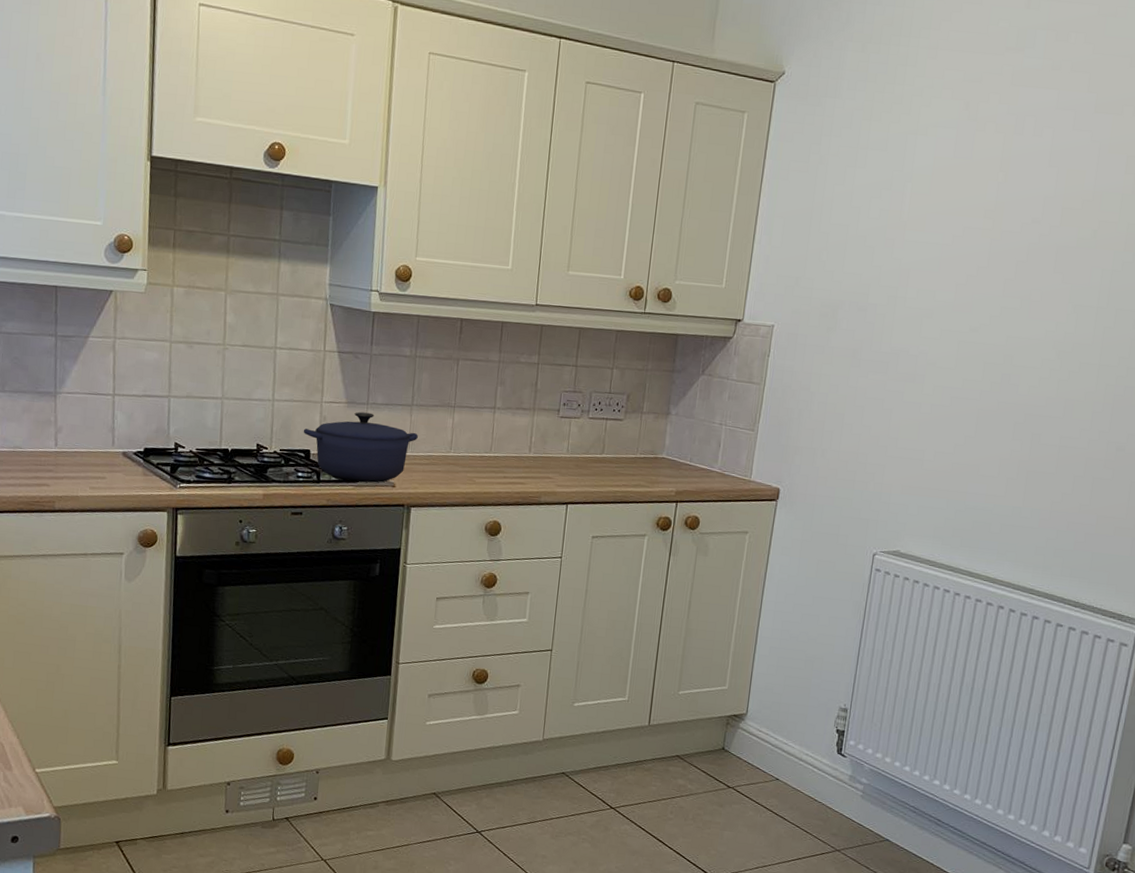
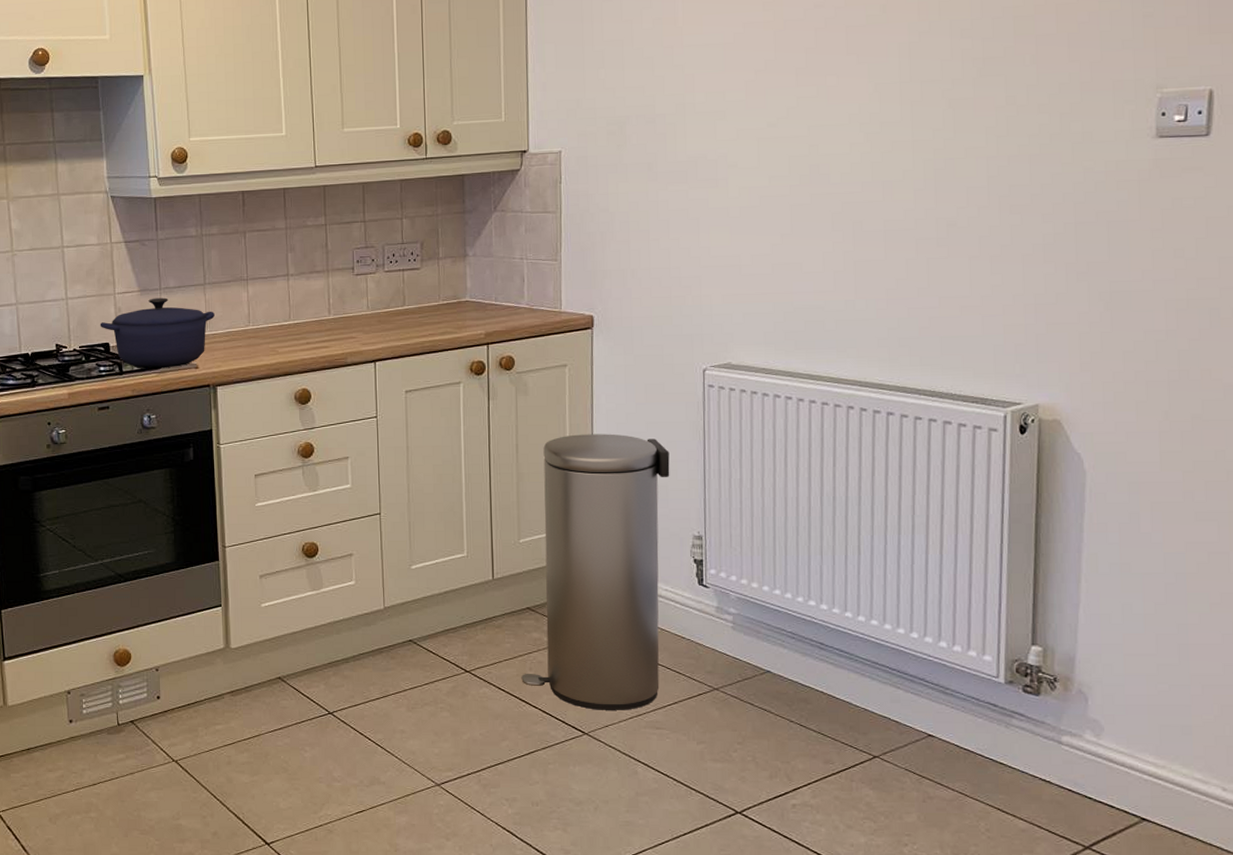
pedal bin: none [661,599,830,860] -> present [521,434,670,710]

